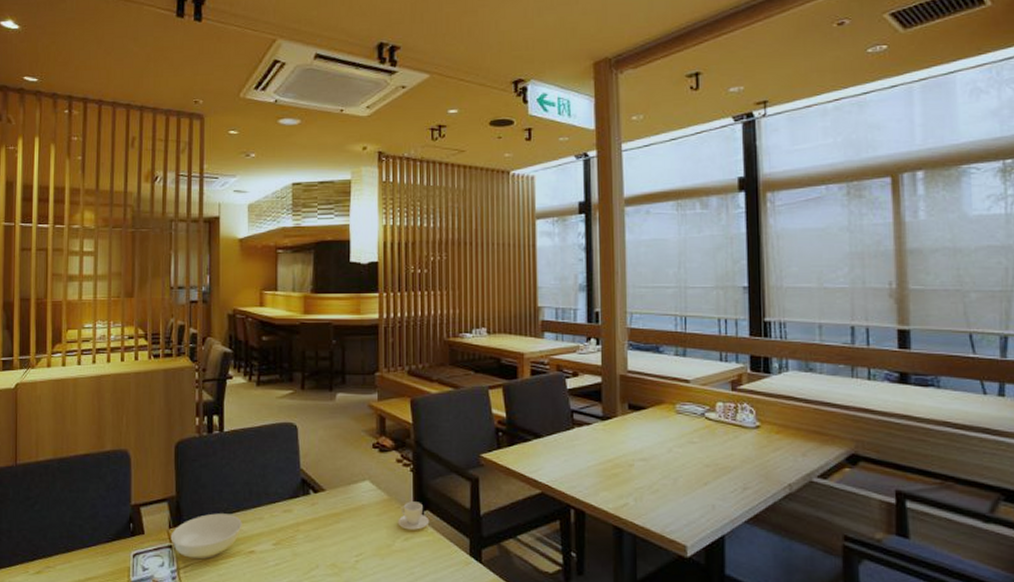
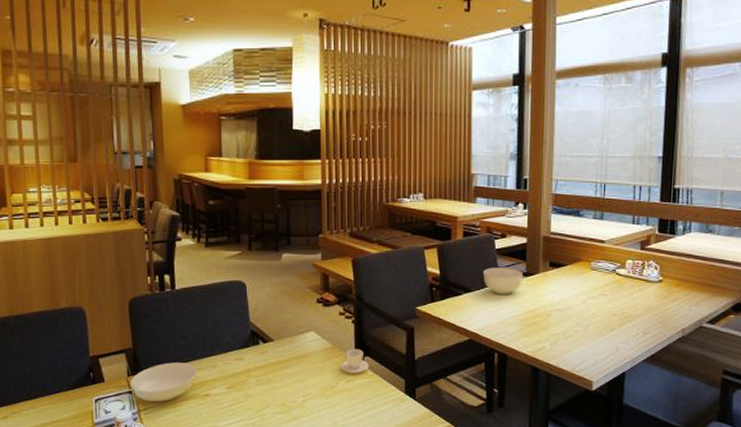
bowl: none [553,409,600,442] -> present [482,266,524,295]

